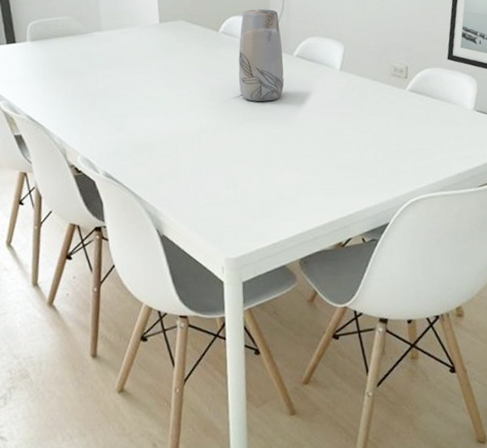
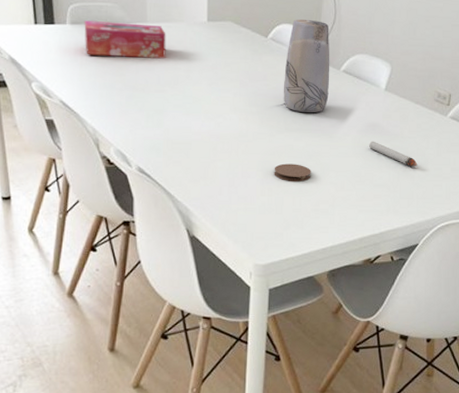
tissue box: none [43,33,123,69] -> present [84,21,166,59]
coaster: none [236,153,274,172] -> present [274,163,311,182]
candle: none [329,122,381,145] -> present [369,141,418,167]

